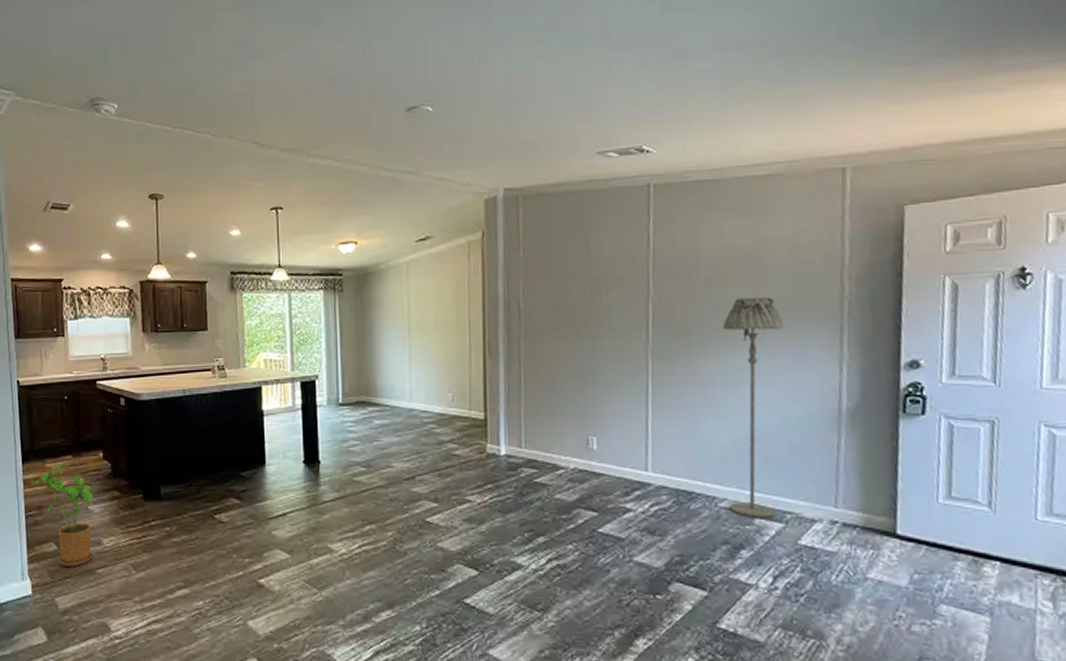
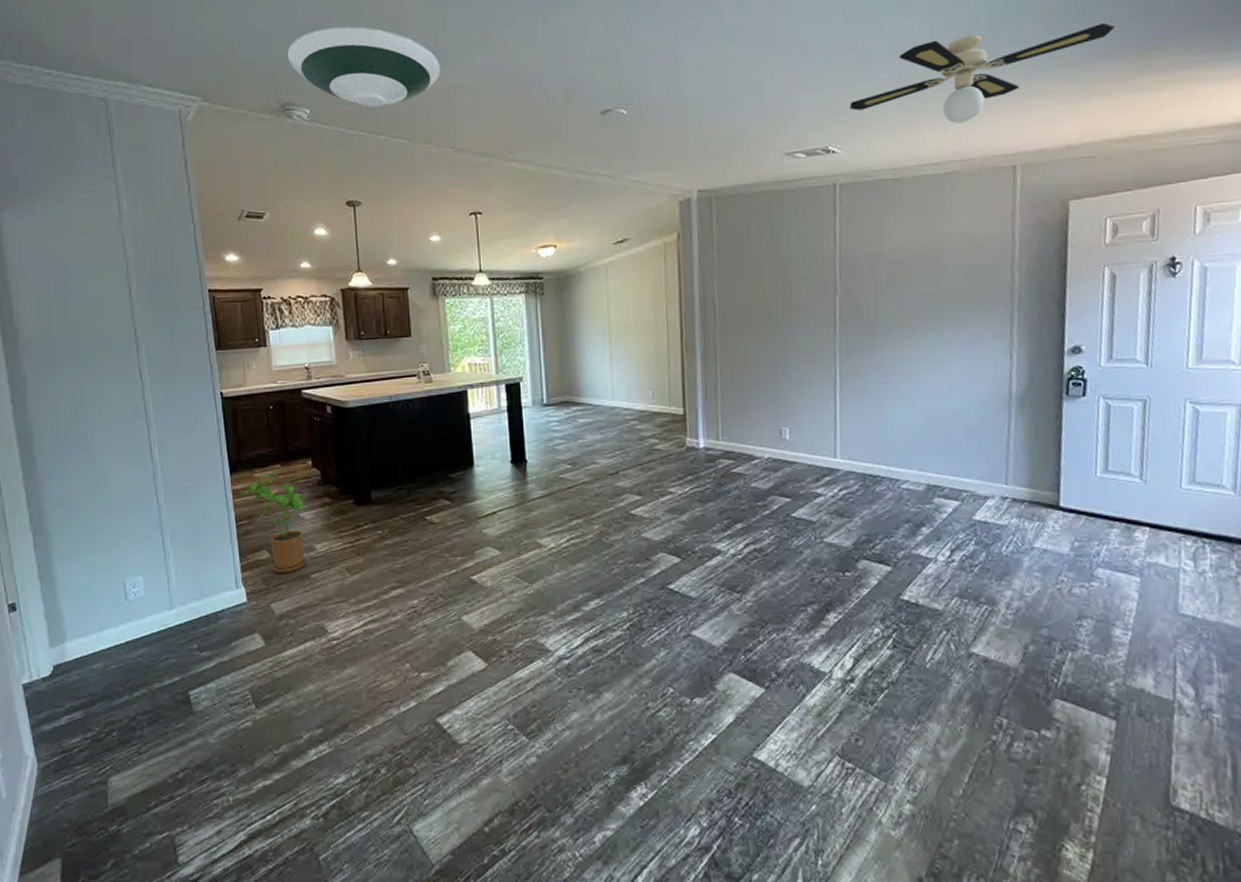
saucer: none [98,23,247,104] -> present [287,25,440,108]
ceiling fan: none [664,20,955,124] -> present [849,22,1116,123]
floor lamp: present [722,296,784,518] -> none [904,289,960,497]

